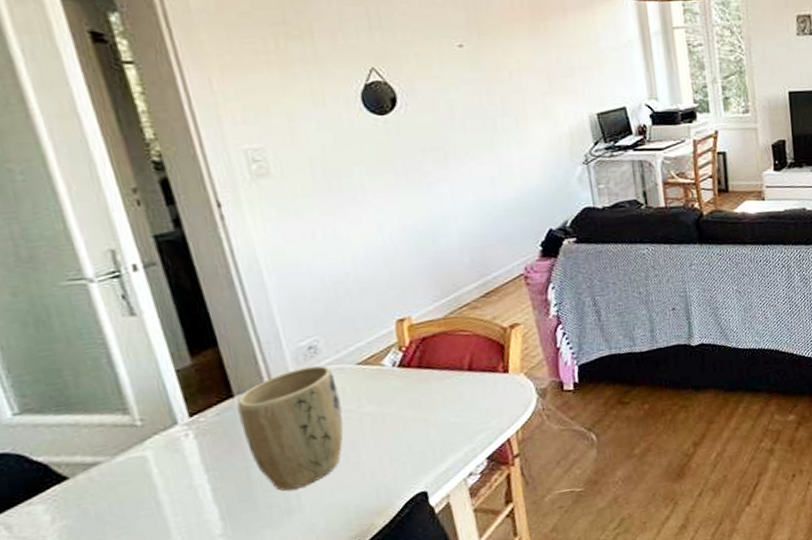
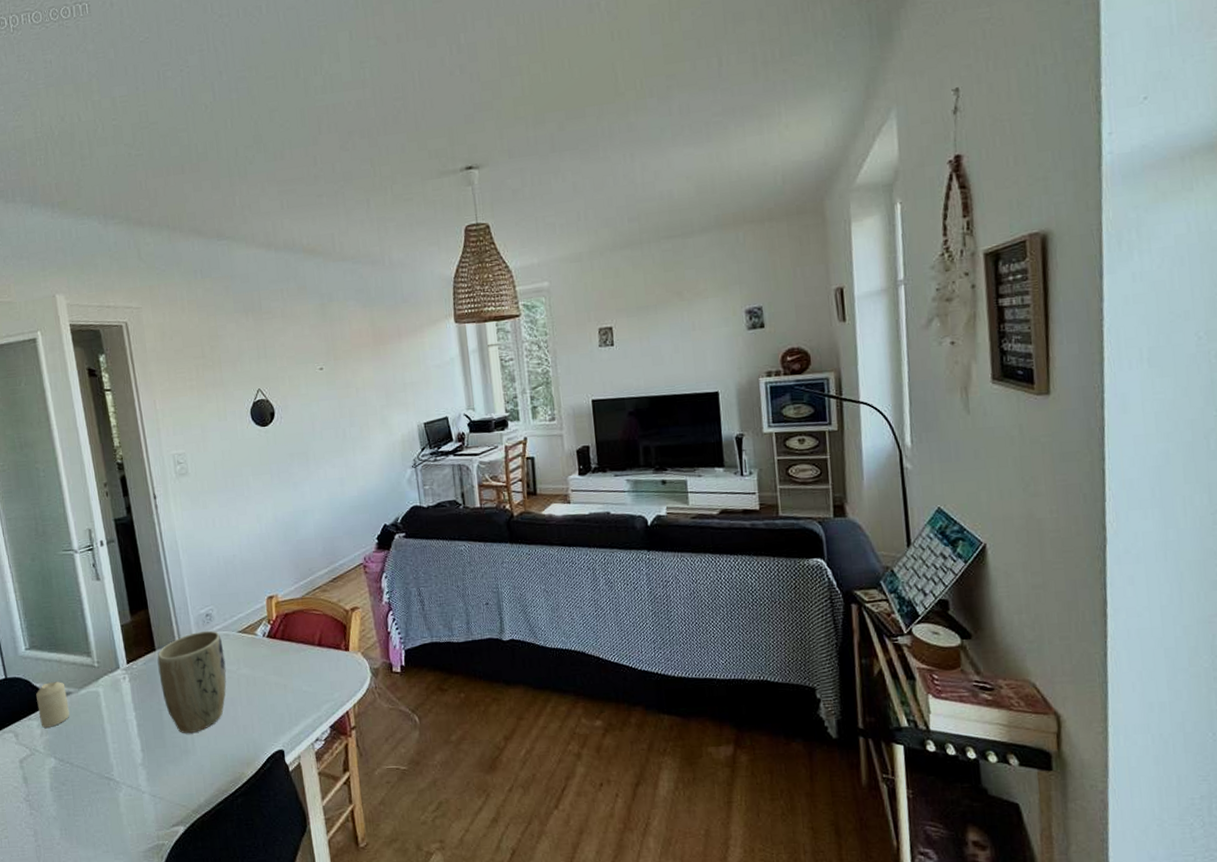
candle: none [38,450,100,512] -> present [36,681,70,728]

